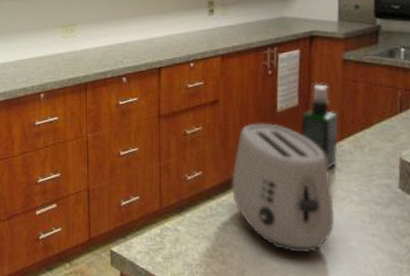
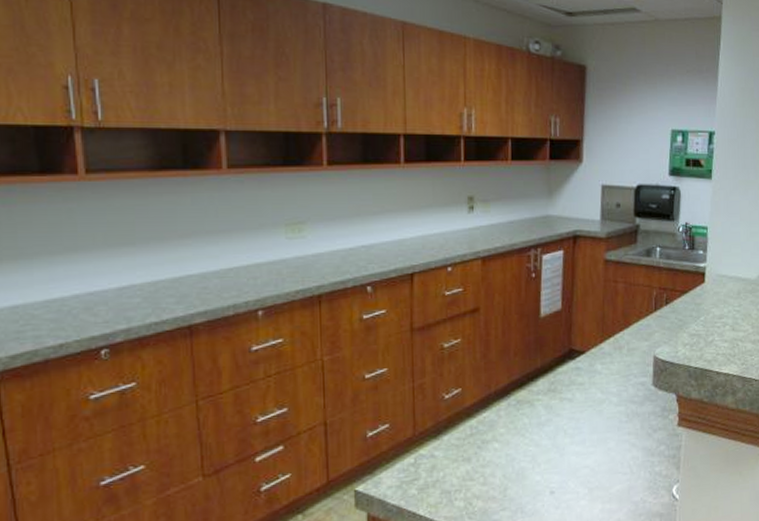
toaster: present [231,123,335,253] -> none [492,330,595,463]
spray bottle: present [301,84,339,170] -> none [564,286,601,373]

